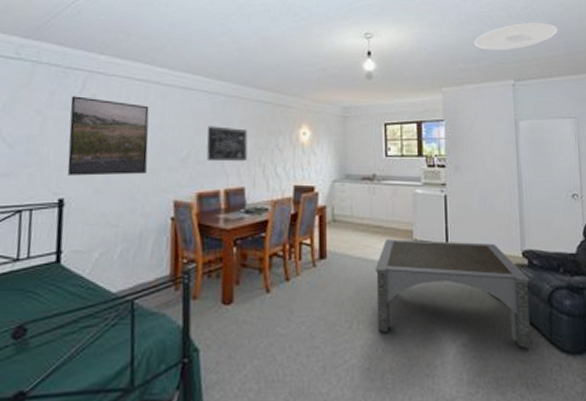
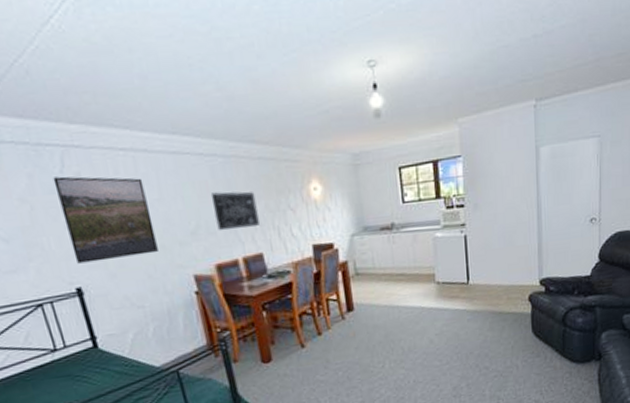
coffee table: present [375,239,531,349] -> none [401,276,546,368]
ceiling light: present [473,22,558,51] -> none [491,23,587,66]

